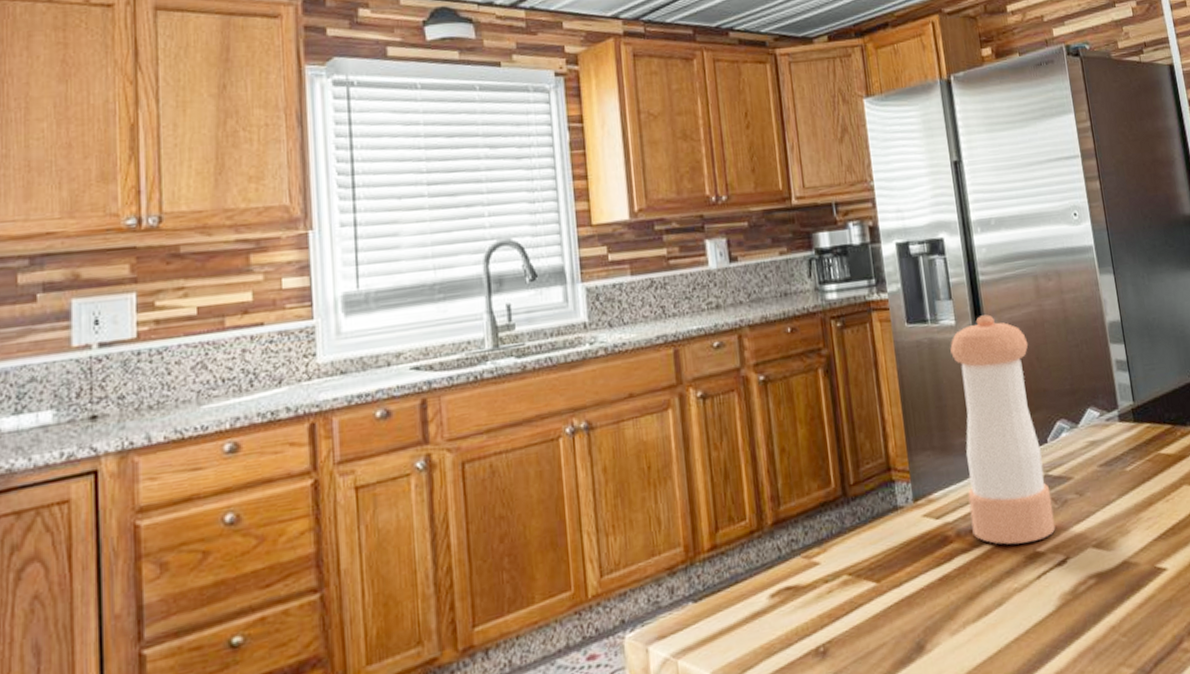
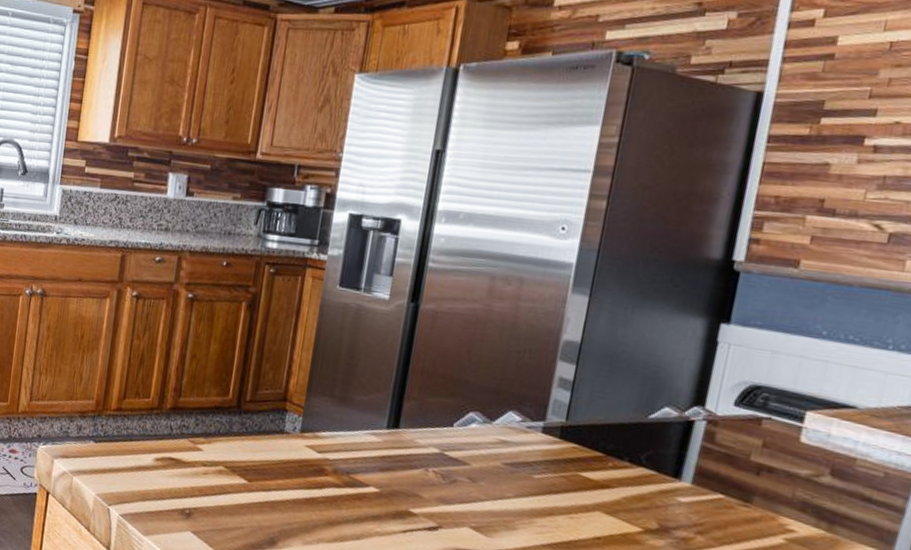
pepper shaker: present [950,314,1056,545] -> none [349,298,463,504]

